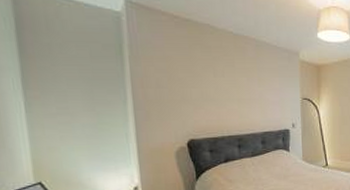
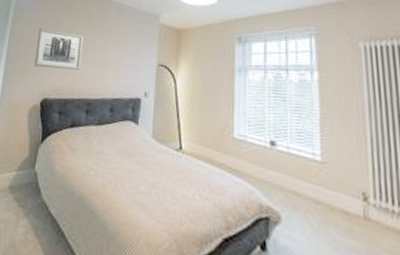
wall art: none [168,67,226,110] -> present [34,28,84,70]

